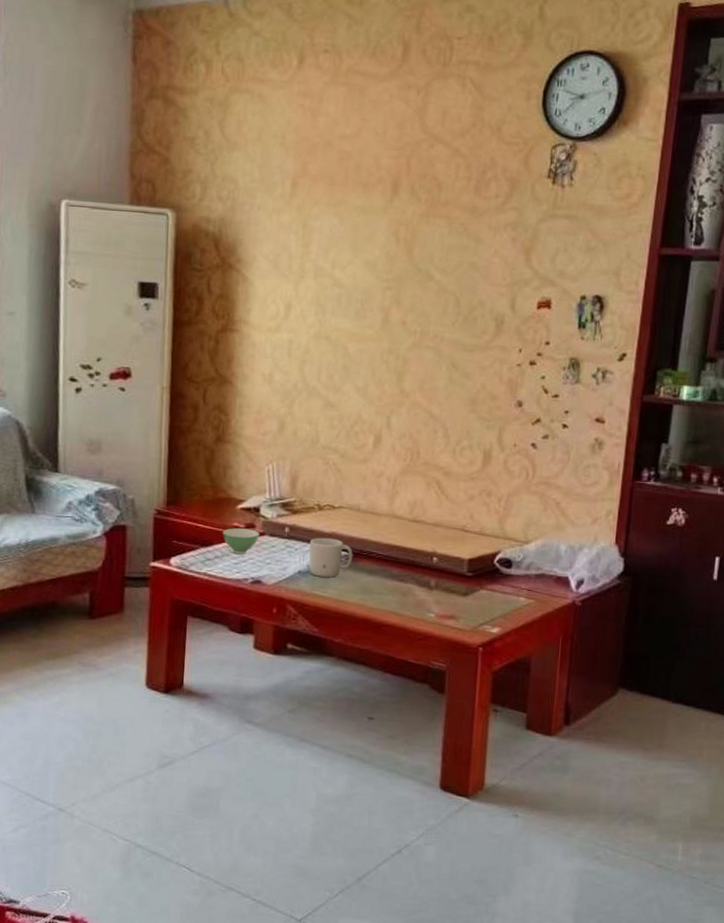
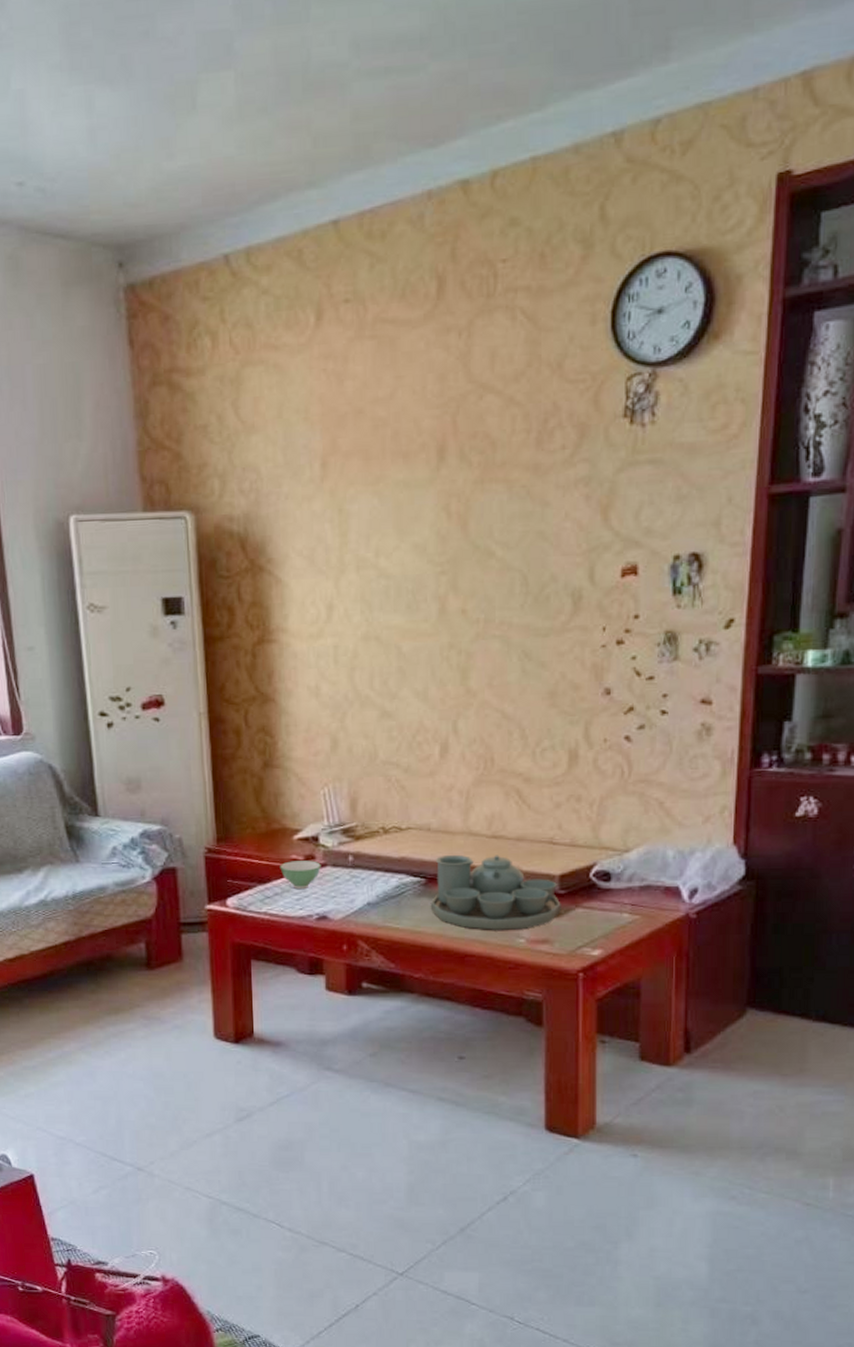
mug: present [308,537,353,578] -> none [376,863,427,907]
tea set: none [354,533,468,605] -> present [430,854,561,930]

